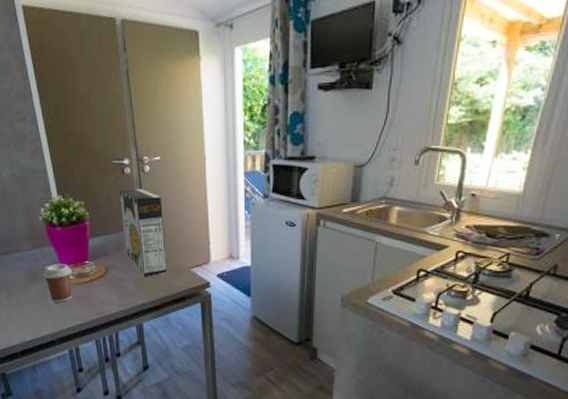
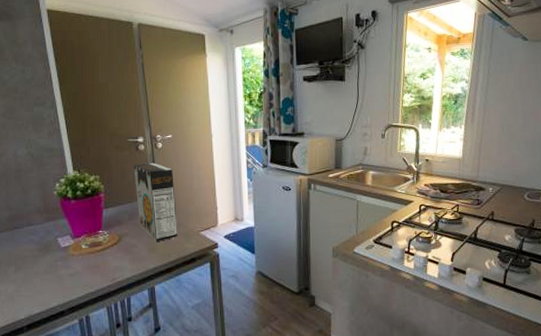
coffee cup: present [43,263,72,302] -> none [55,234,85,272]

